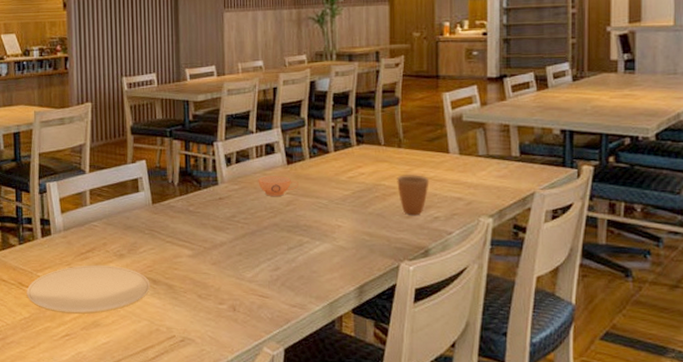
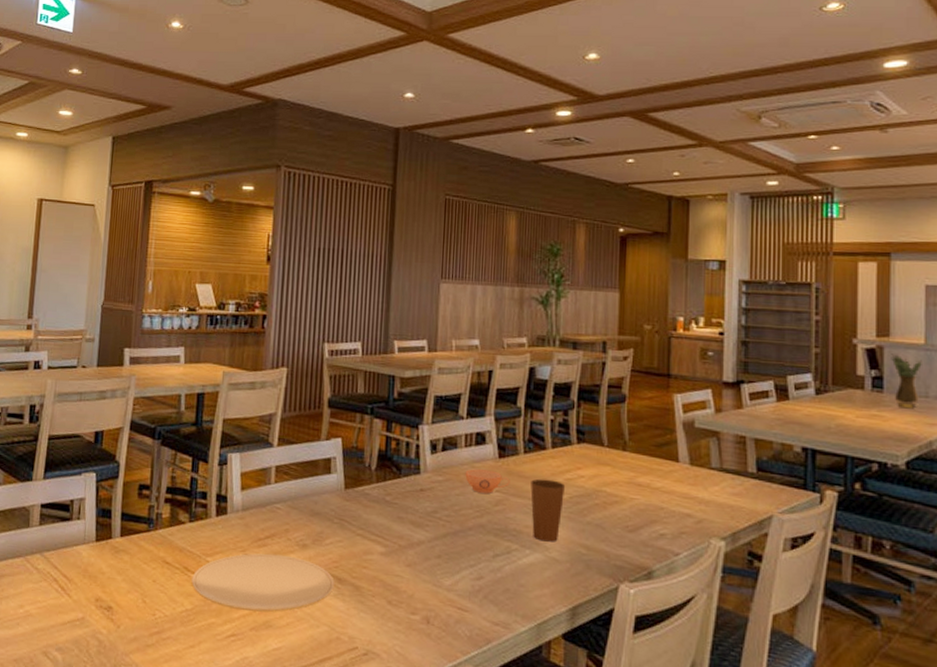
cup: none [317,179,348,233] -> present [530,478,566,542]
cup: present [397,175,429,215] -> none [620,482,656,530]
vase: none [642,37,671,86] -> present [891,354,922,409]

